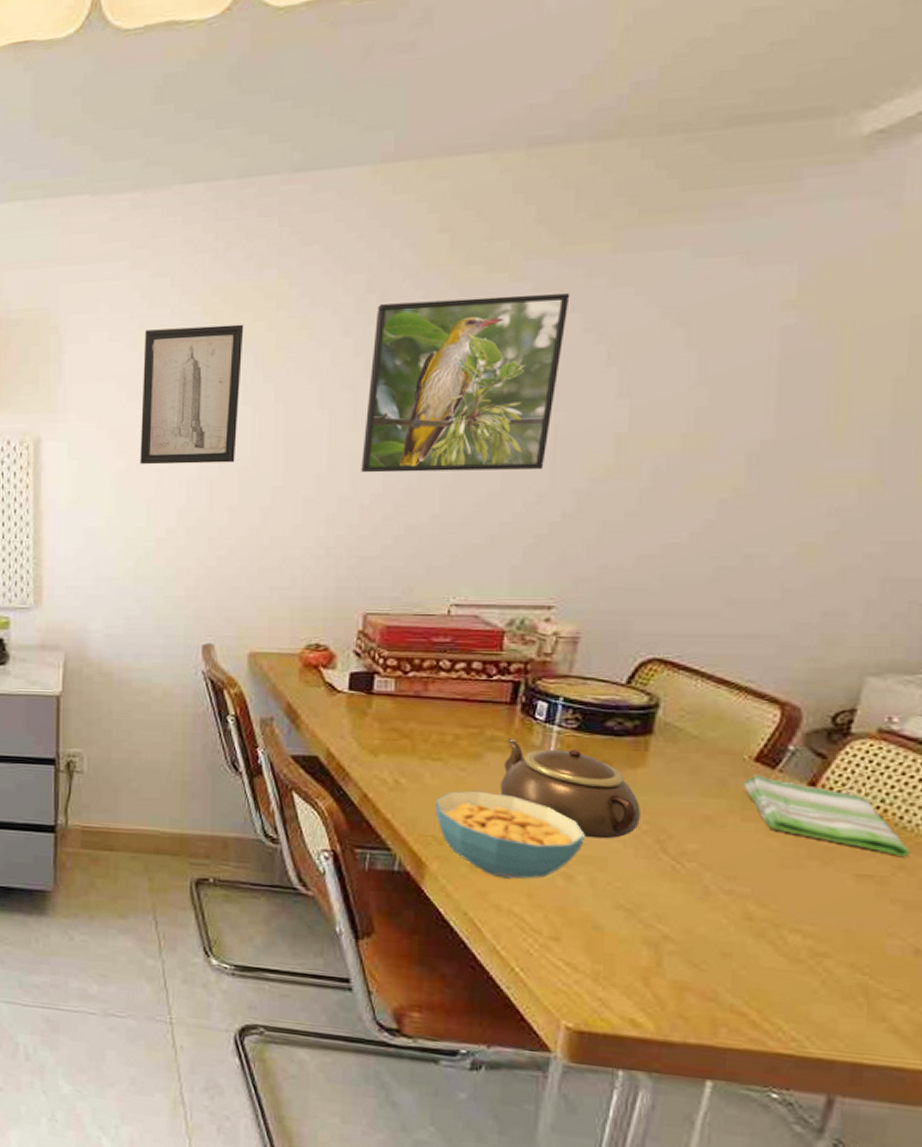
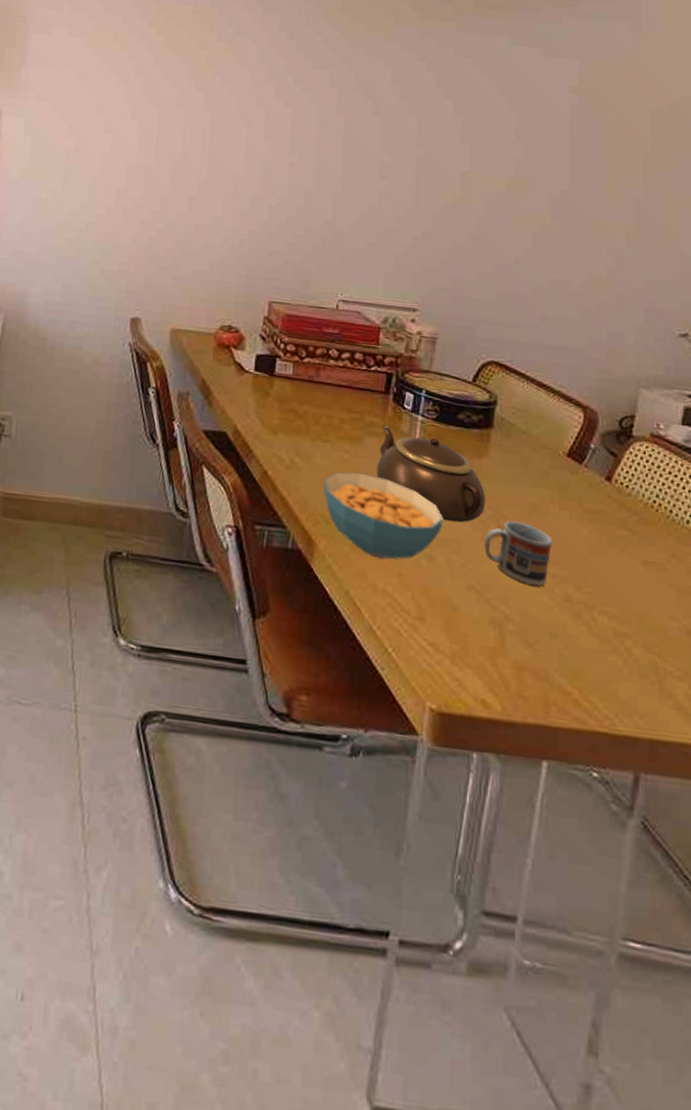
wall art: present [140,324,244,465] -> none [87,31,182,155]
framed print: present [361,293,570,473] -> none [271,42,428,192]
cup: none [638,835,731,903] -> present [484,520,553,586]
dish towel: present [744,775,911,857] -> none [560,468,679,546]

